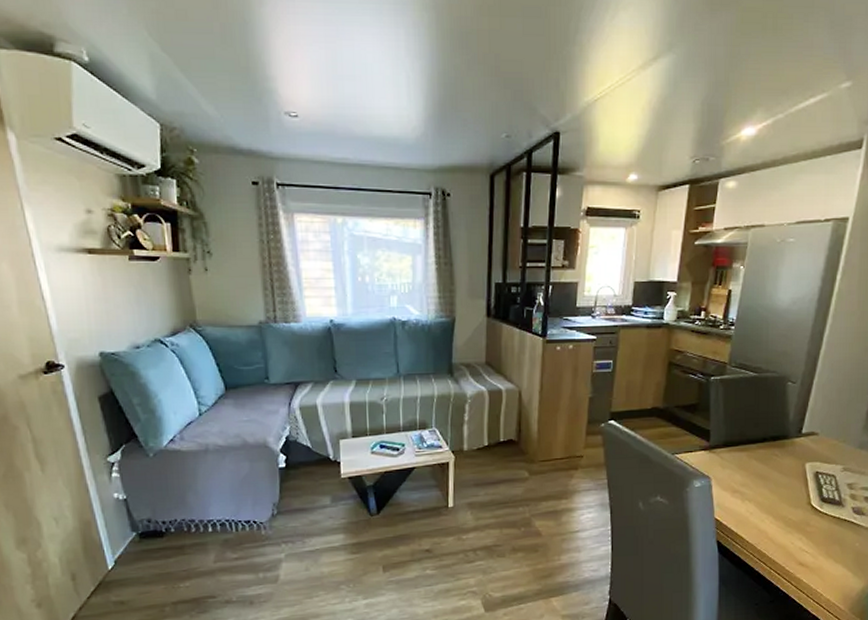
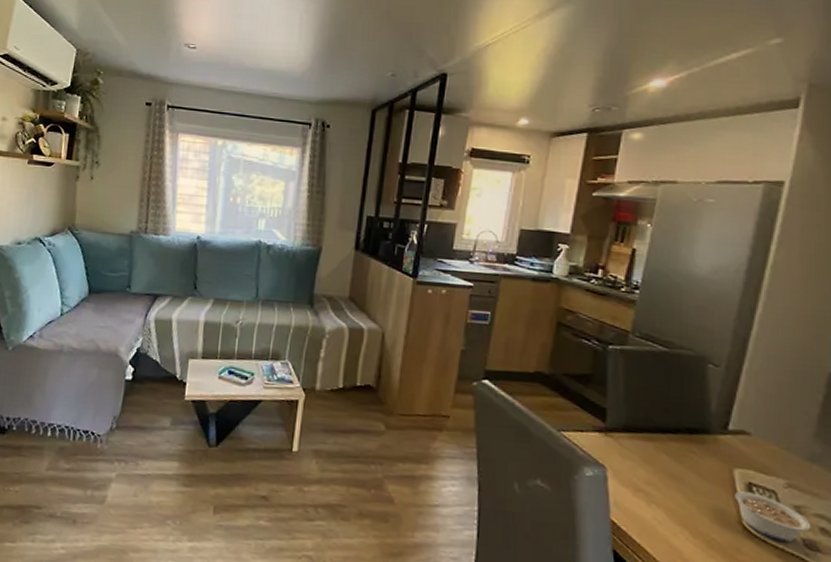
legume: none [806,479,859,512] -> present [735,491,811,542]

